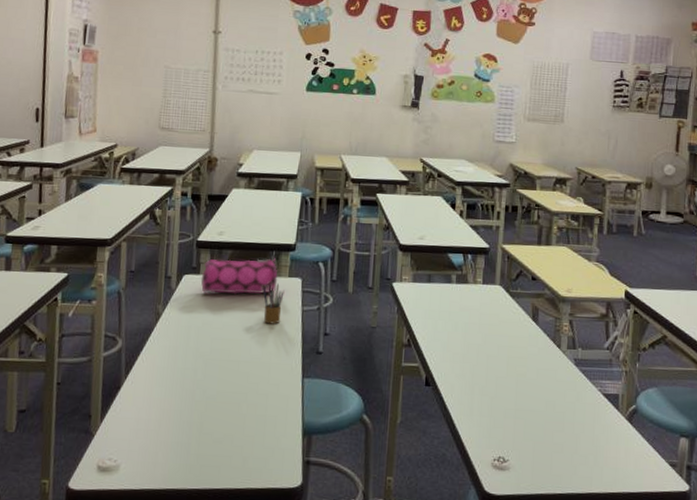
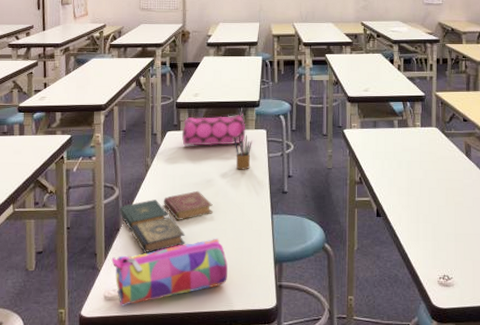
pencil case: none [109,402,247,479] -> present [112,238,228,306]
book: none [121,346,233,417] -> present [119,190,213,253]

